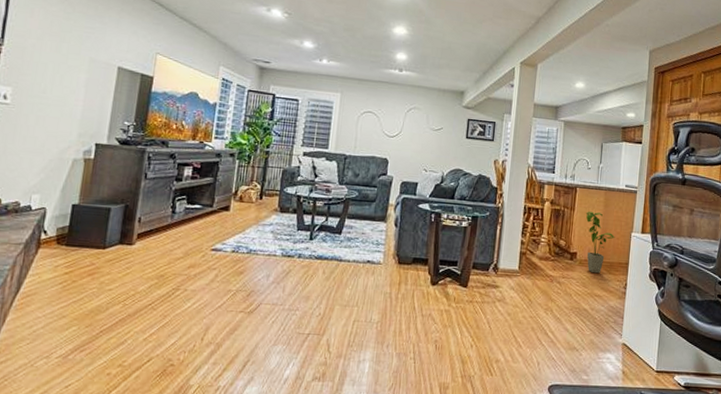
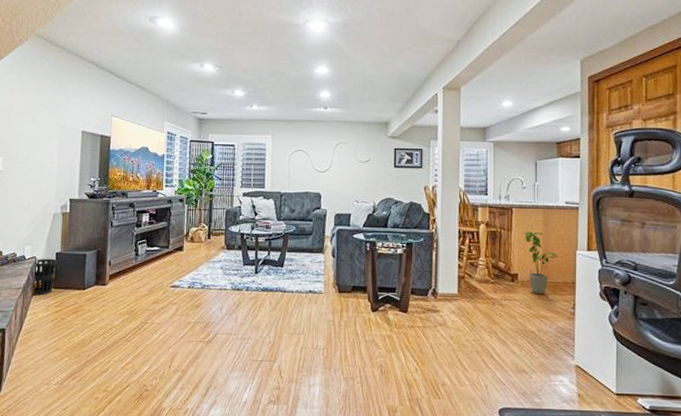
wastebasket: none [37,210,73,254] -> present [33,258,57,296]

